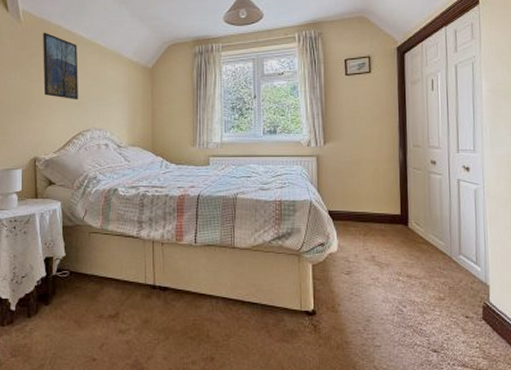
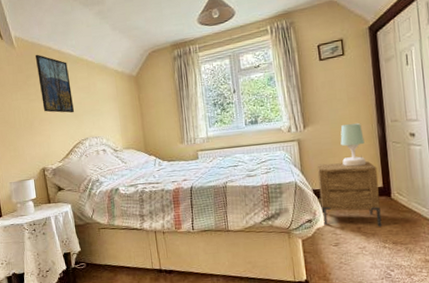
nightstand: none [334,183,397,258] -> present [316,161,382,227]
table lamp: none [360,145,386,190] -> present [340,123,367,167]

